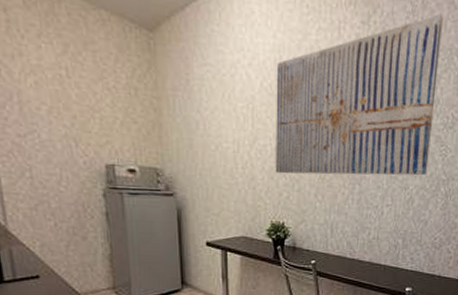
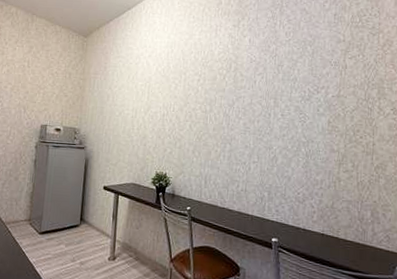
wall art: present [275,14,444,176] -> none [162,18,298,138]

